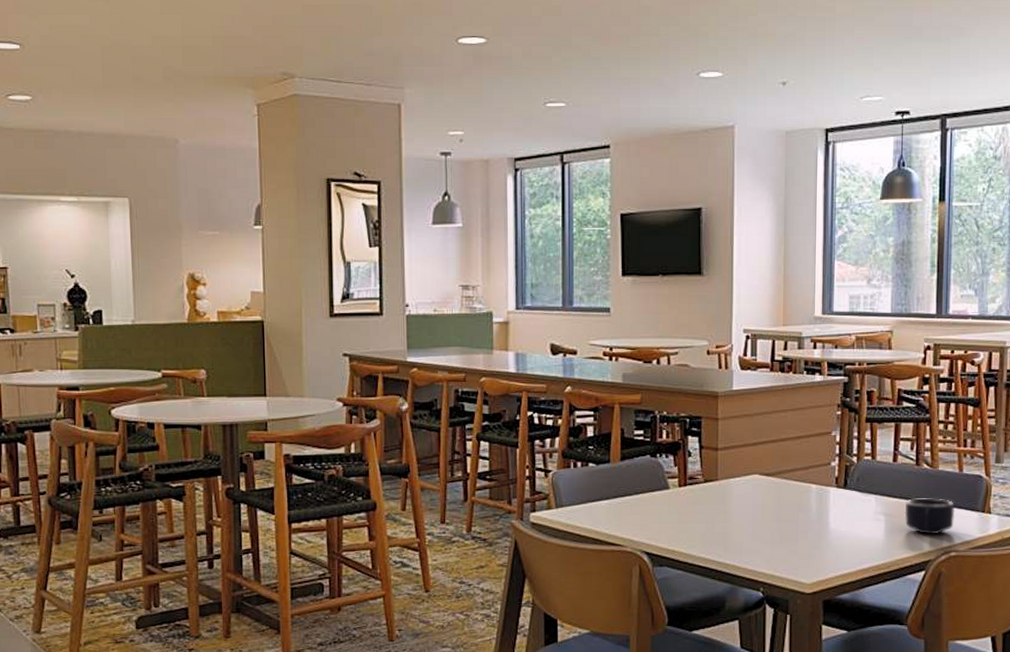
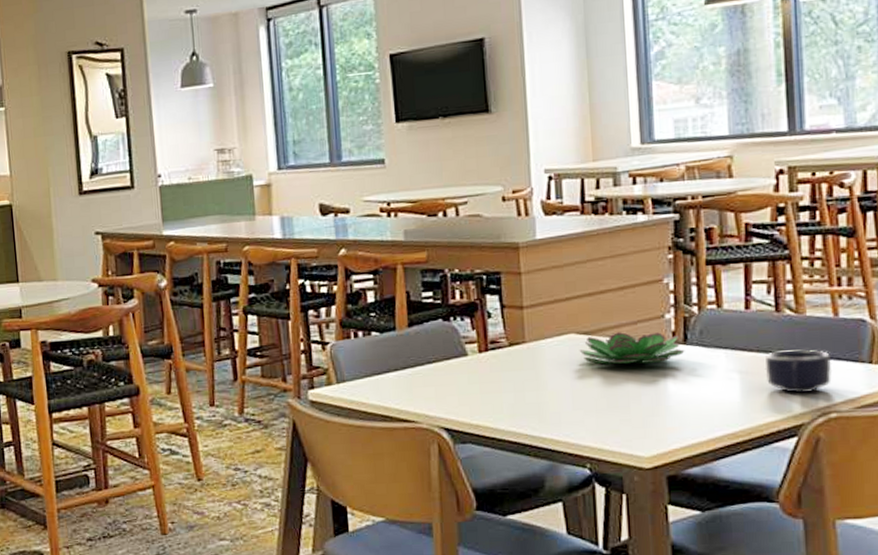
succulent plant: none [761,475,845,503] -> present [579,332,685,365]

